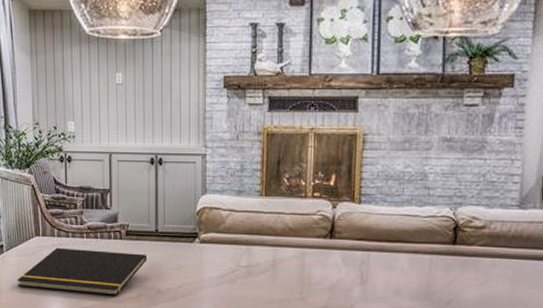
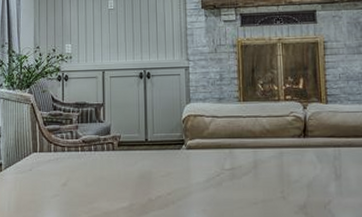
notepad: present [16,247,148,296] -> none [13,162,138,208]

